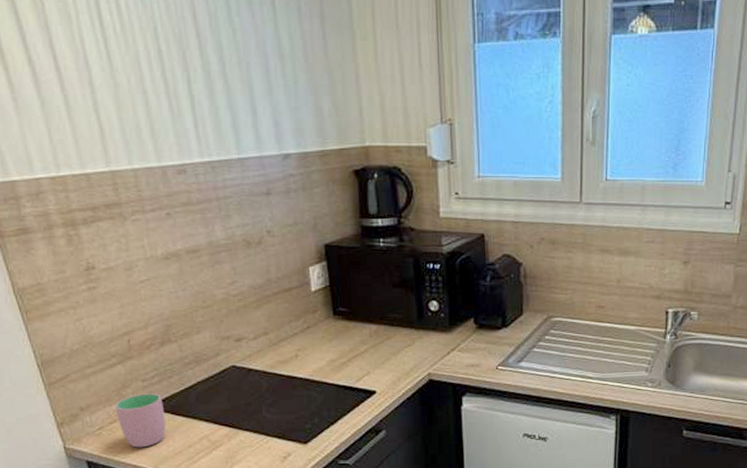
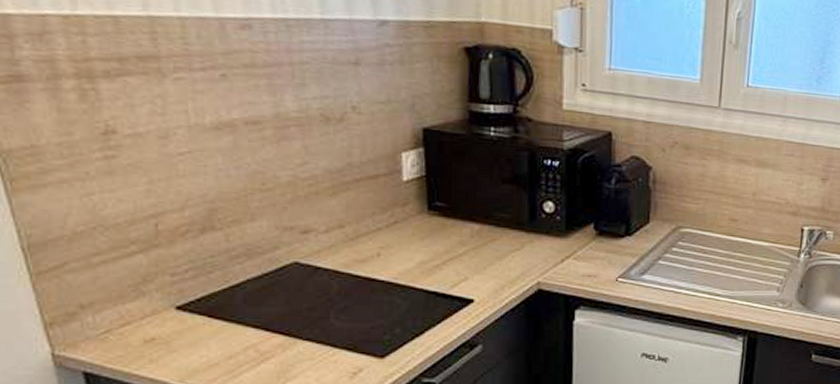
cup: present [115,393,166,448] -> none [130,290,199,357]

